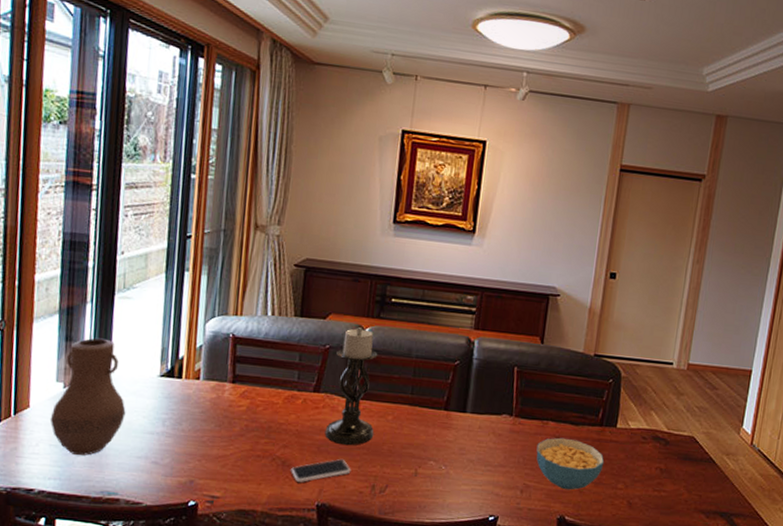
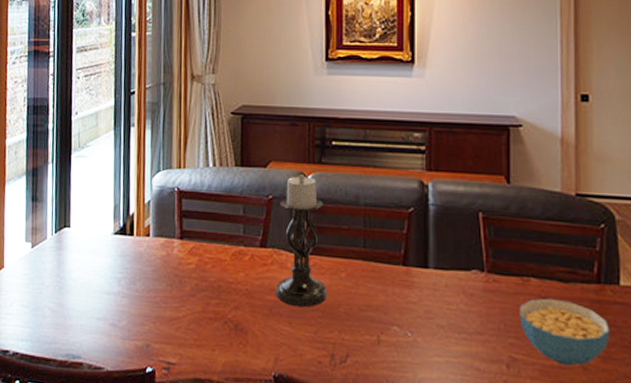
vase: present [49,338,126,456] -> none [21,197,85,317]
smartphone: present [291,459,351,482] -> none [244,323,307,349]

